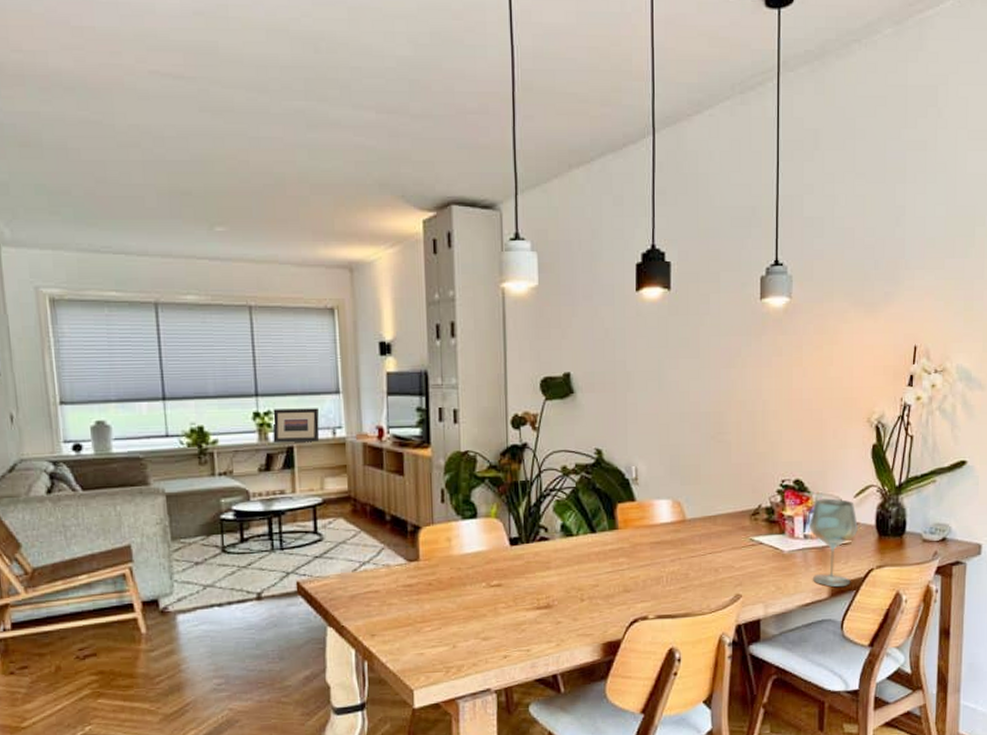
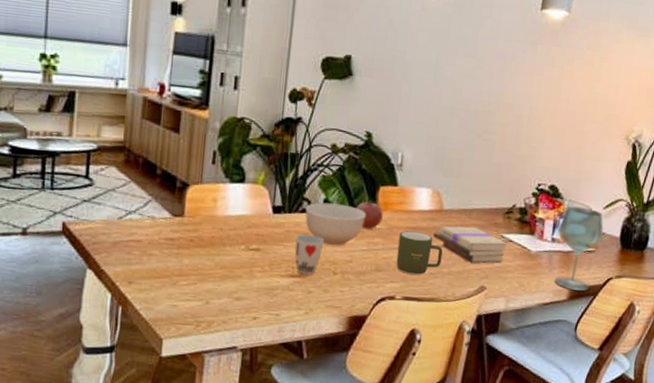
picture frame: present [272,408,320,444] -> none [56,53,104,91]
cup: none [537,563,566,605] -> present [294,234,324,275]
bowl: none [542,527,607,572] -> present [305,202,367,246]
fruit: none [595,520,624,550] -> present [356,200,383,229]
mug: none [644,546,691,592] -> present [396,231,443,276]
books: none [678,533,758,572] -> present [432,226,508,263]

